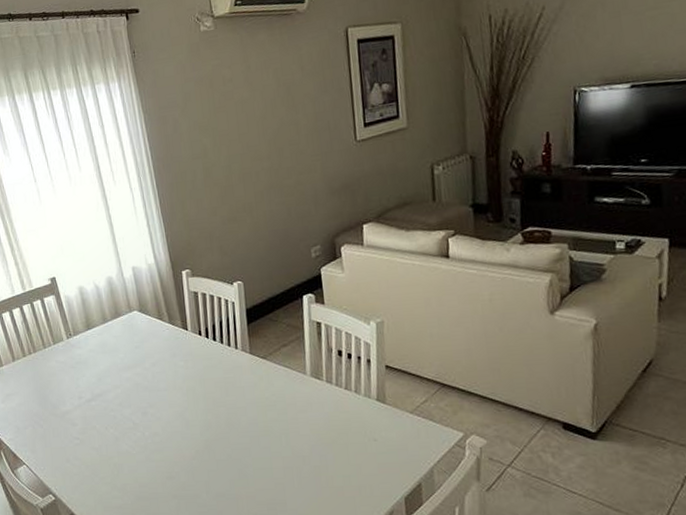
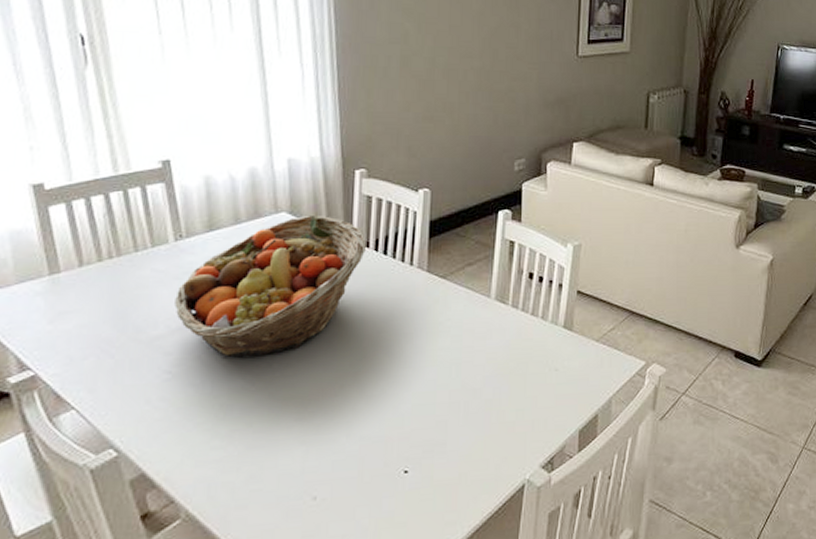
fruit basket: none [73,311,200,428] -> present [174,214,367,358]

